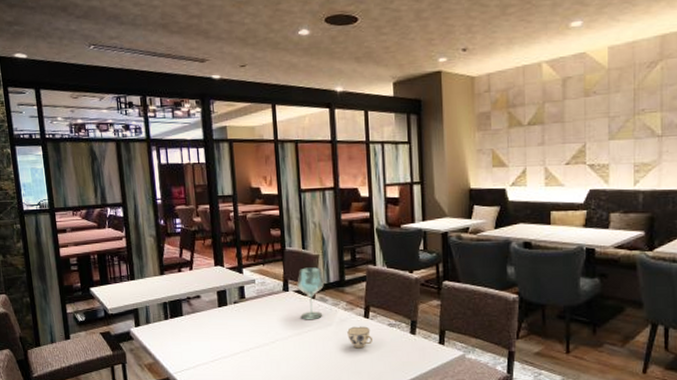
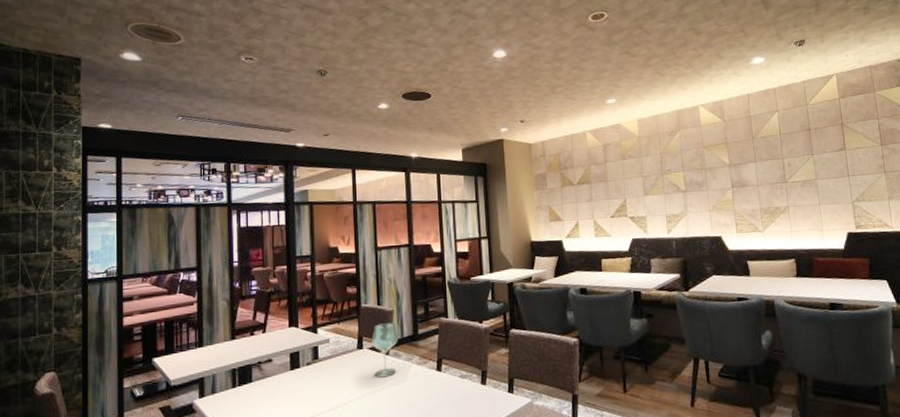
teacup: present [347,326,372,349] -> none [420,380,445,404]

